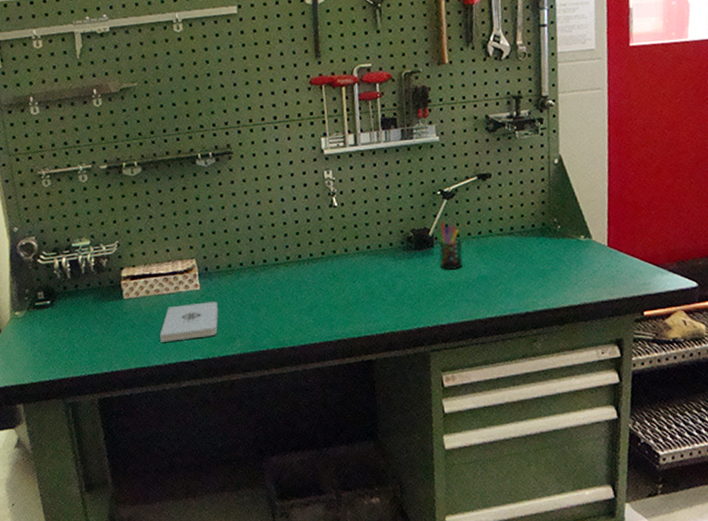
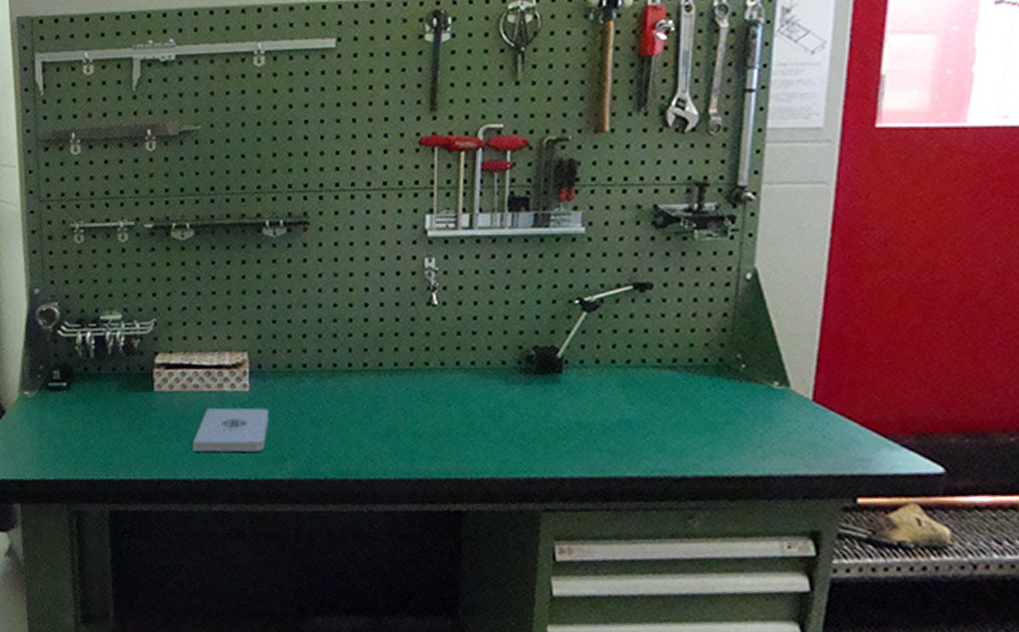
pen holder: present [434,222,463,270] -> none [565,341,602,406]

